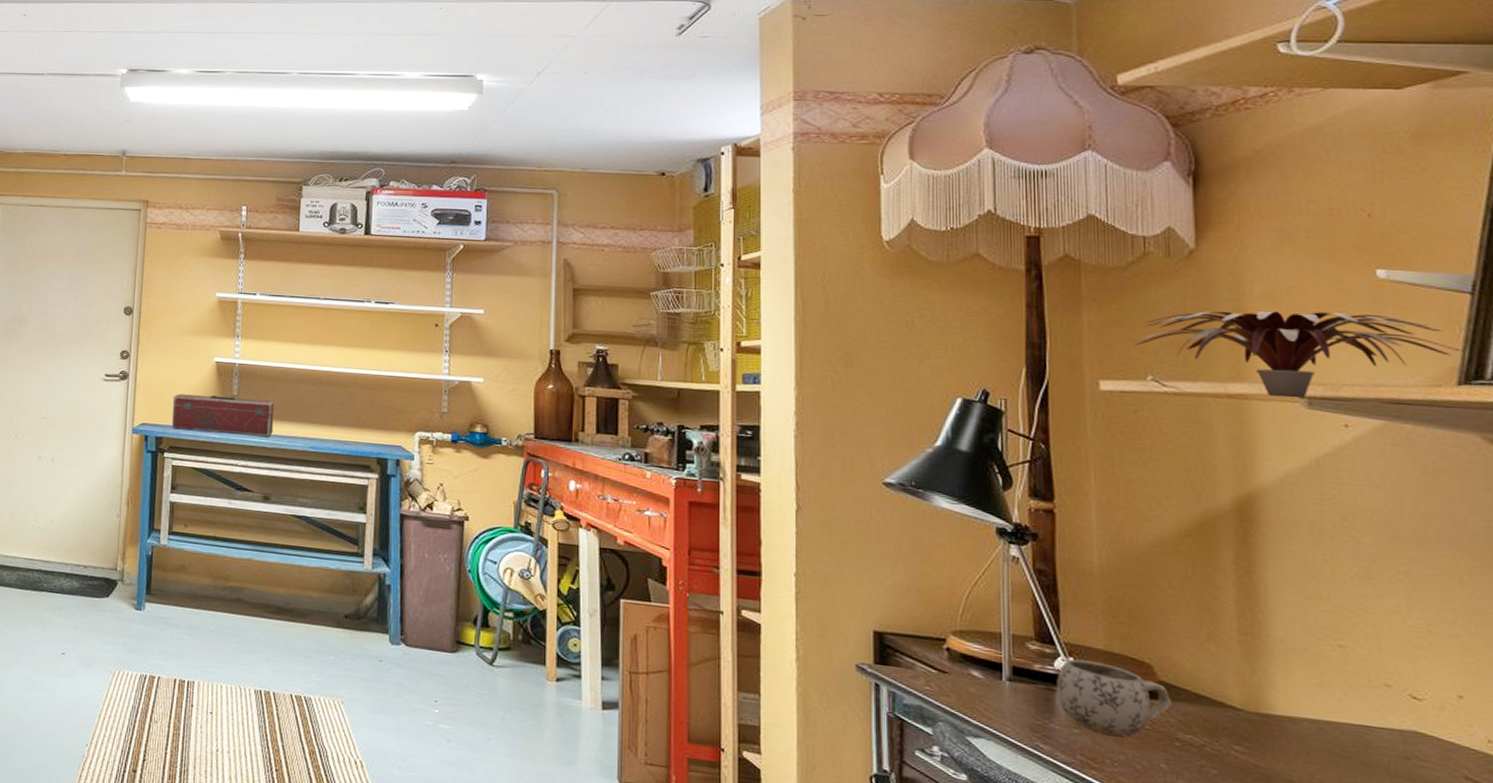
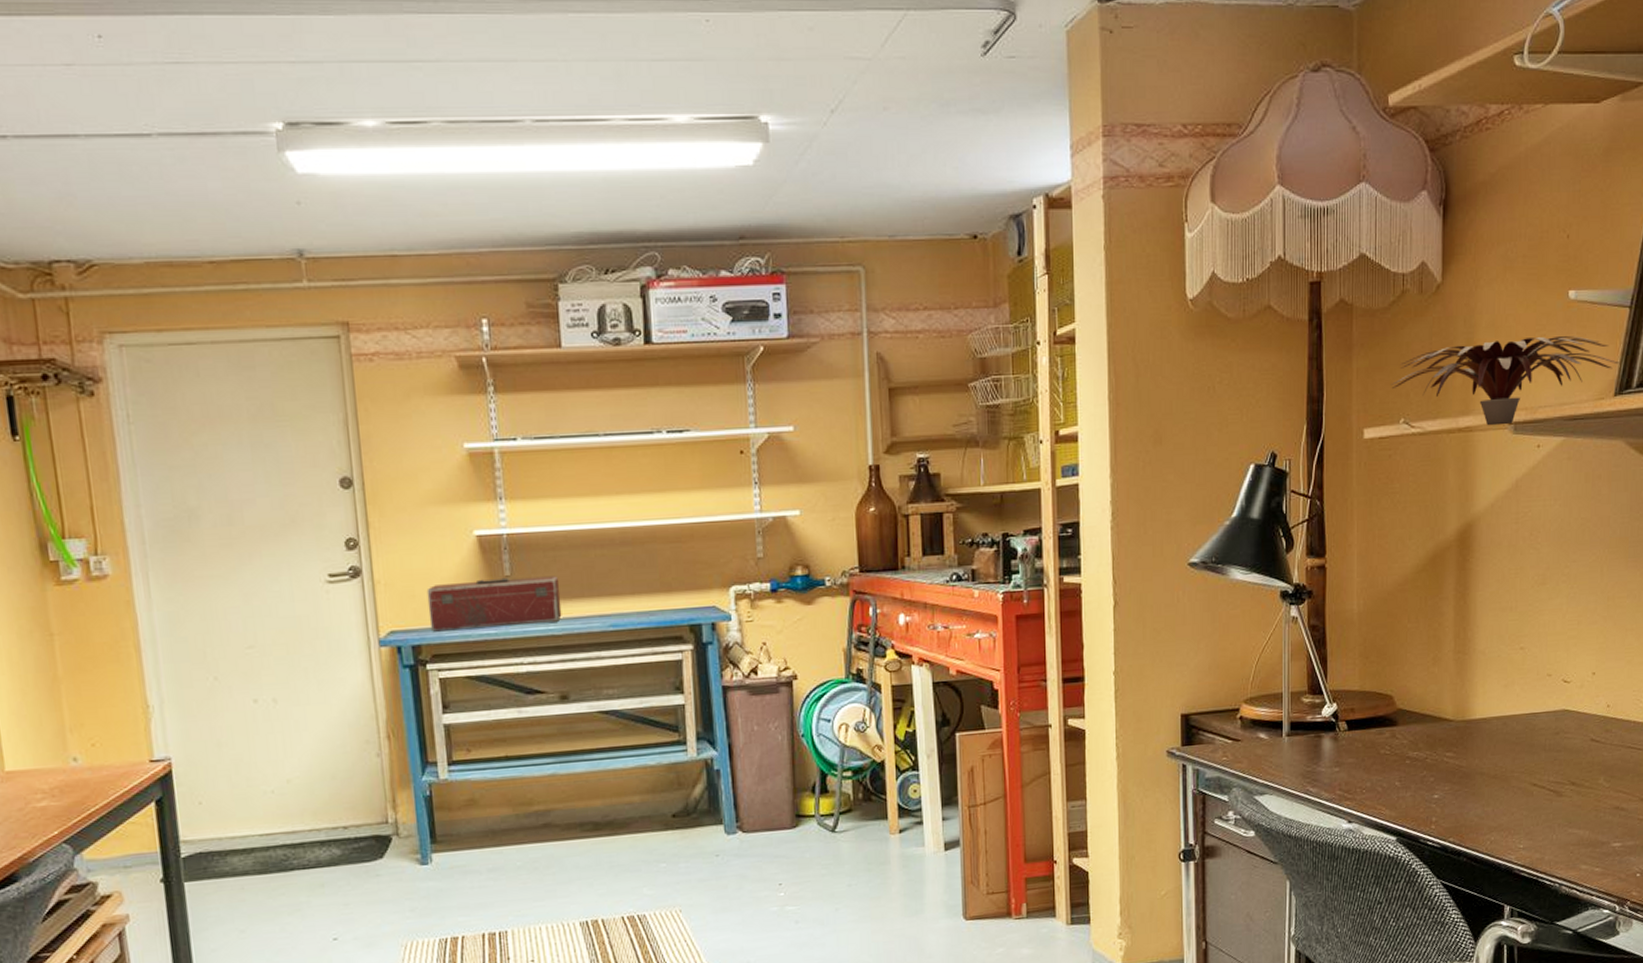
mug: present [1056,659,1173,737] -> none [1323,702,1406,768]

